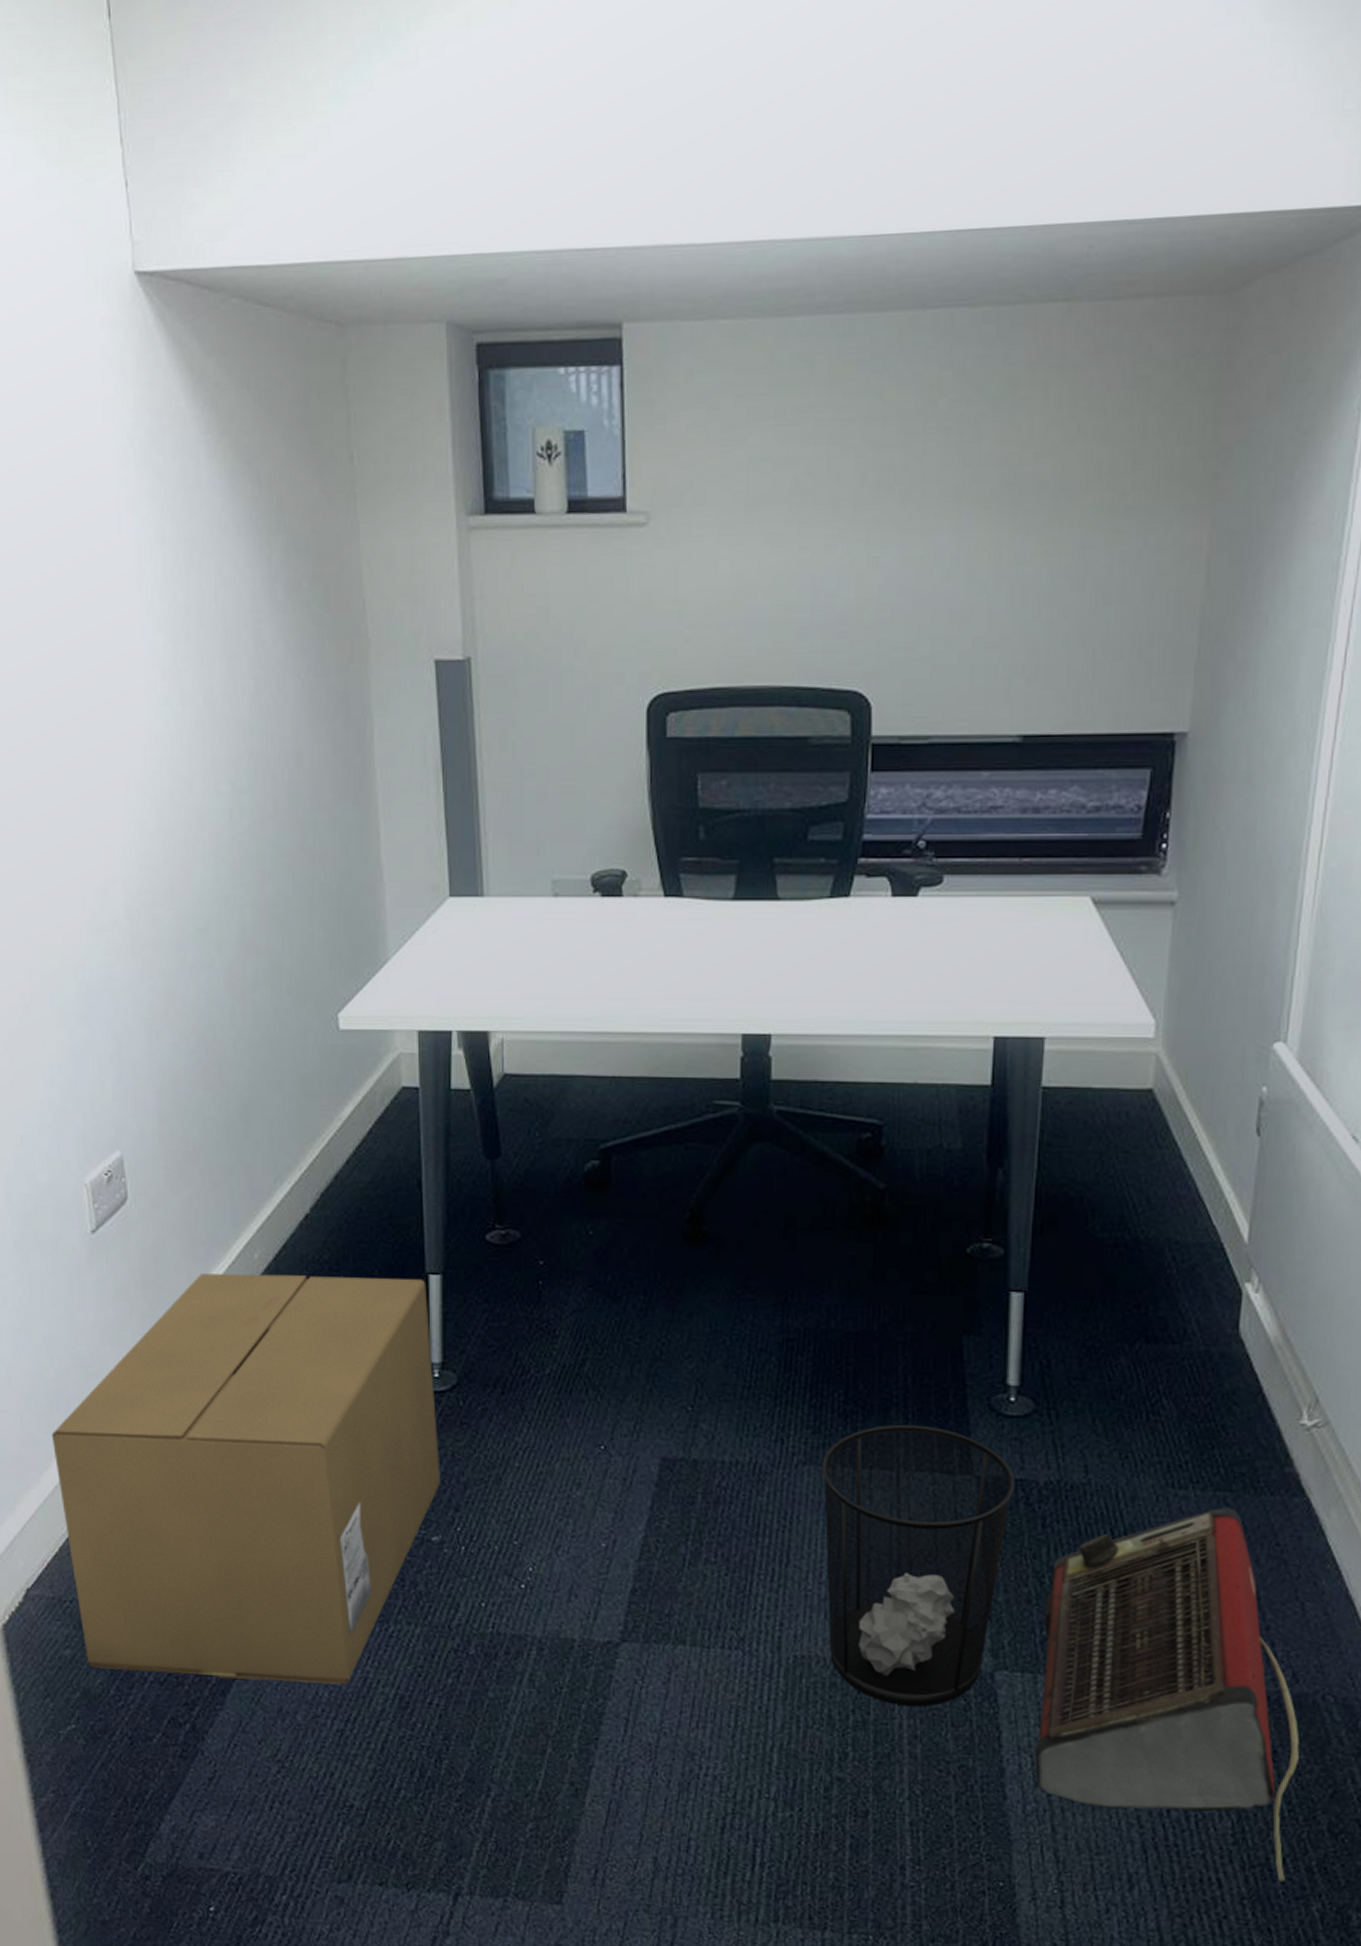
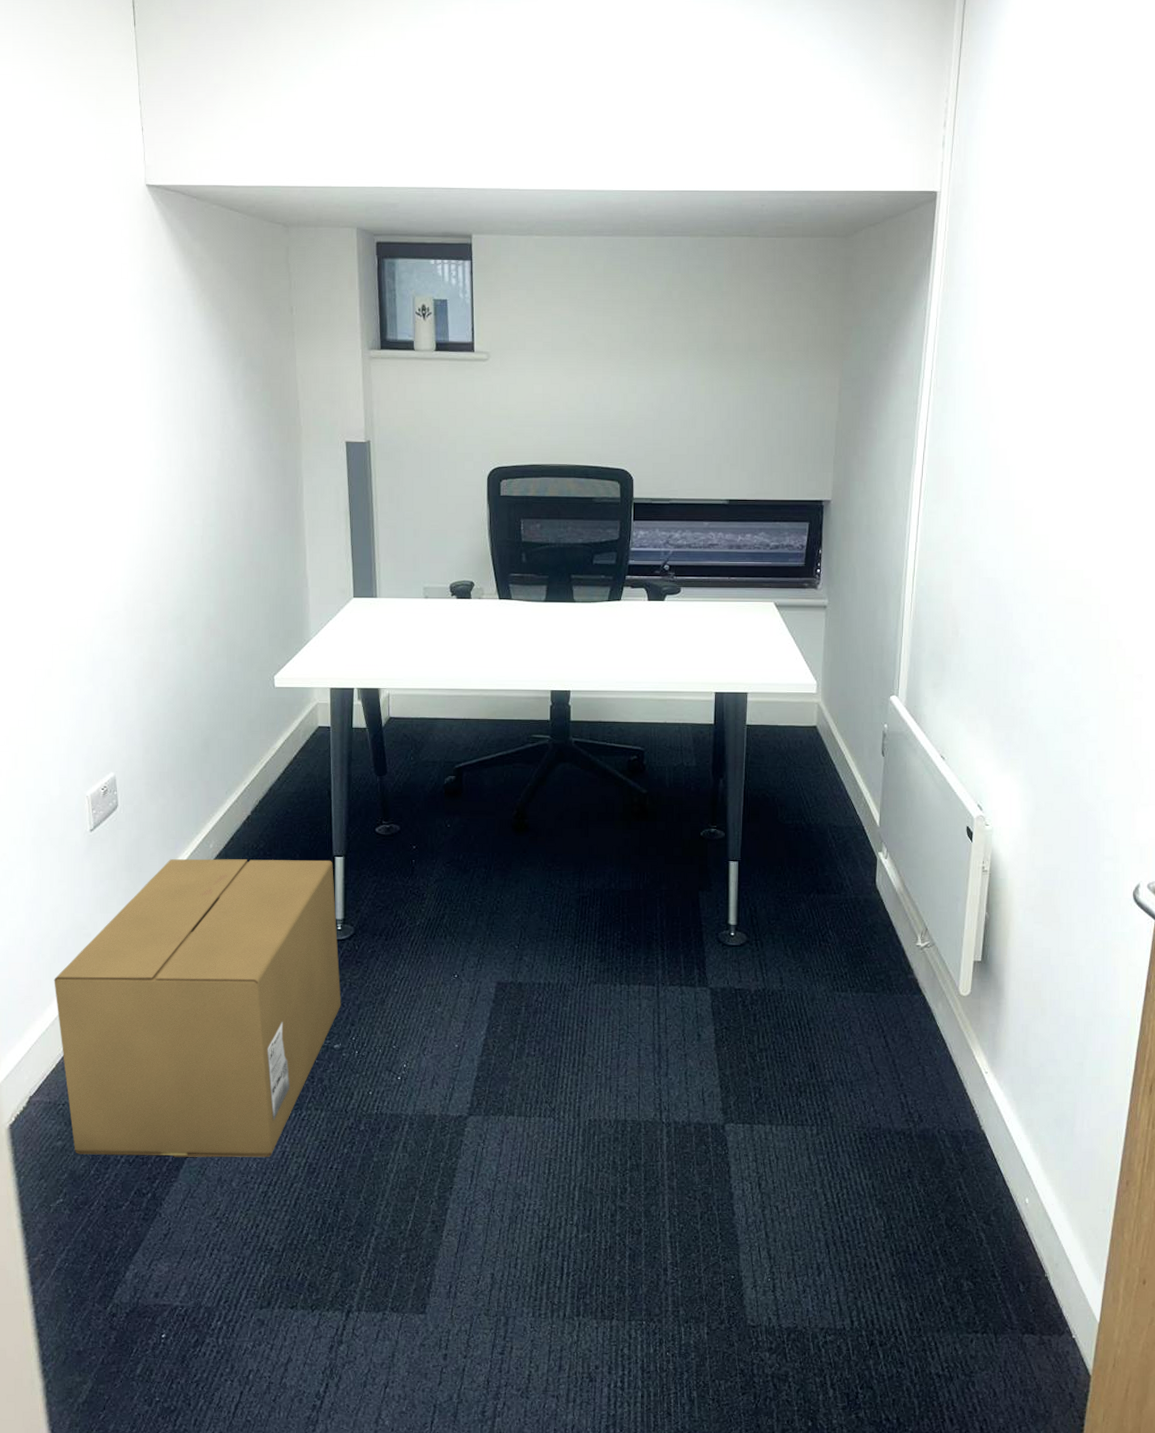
waste bin: present [822,1424,1016,1707] -> none [607,953,736,1152]
space heater: present [1035,1507,1300,1883] -> none [753,1003,925,1263]

